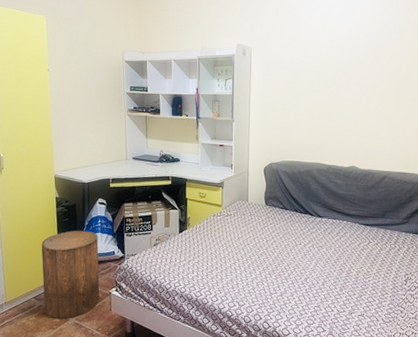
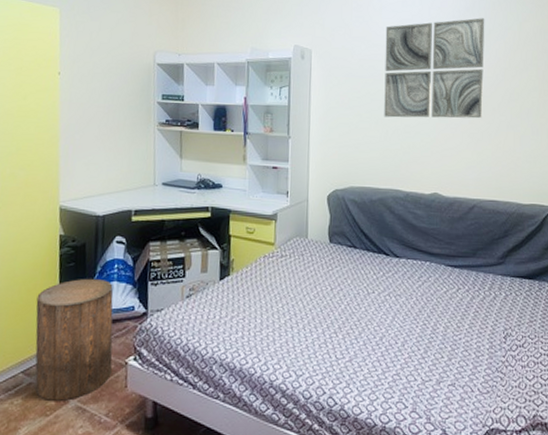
wall art: none [312,17,401,105] -> present [384,18,485,119]

